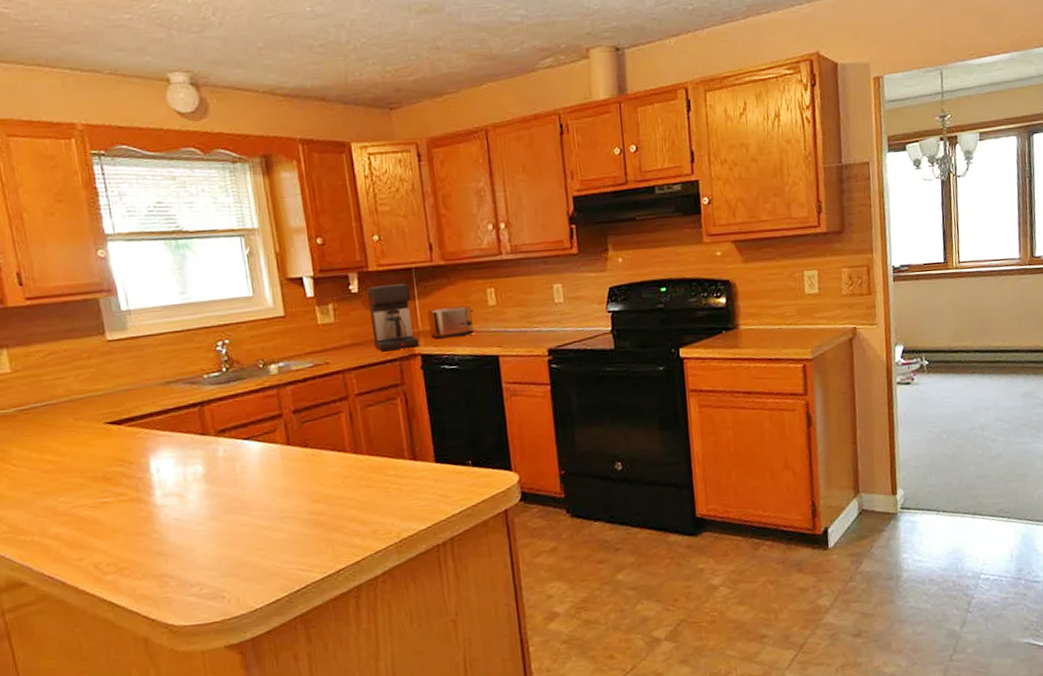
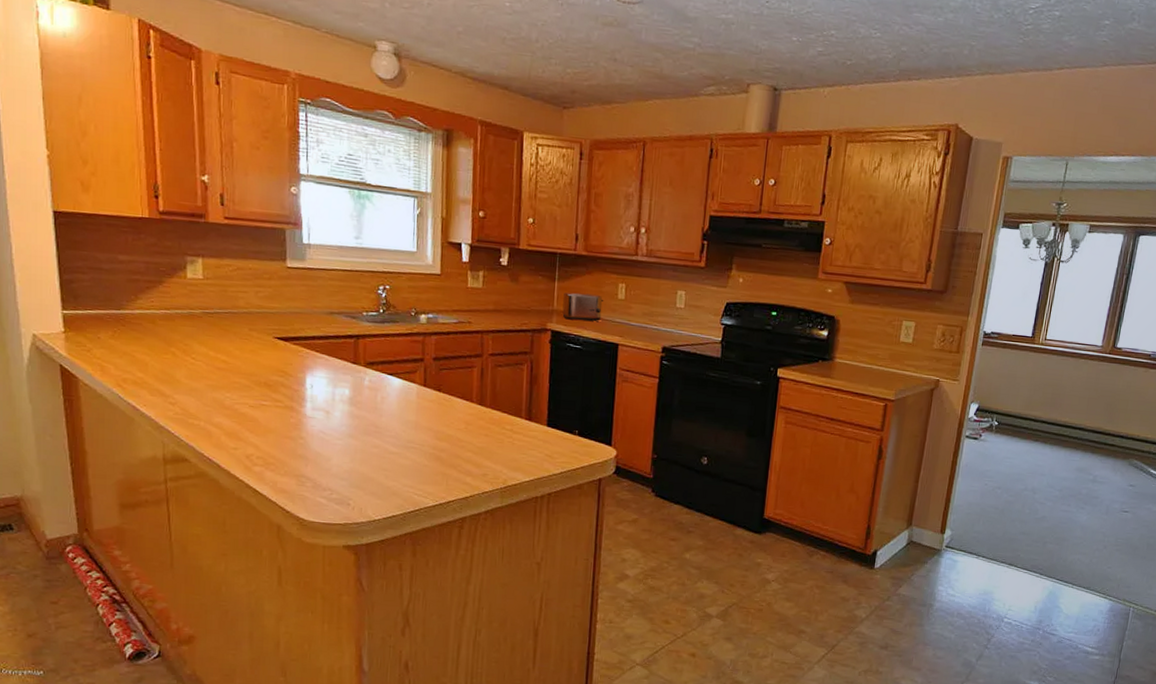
coffee maker: present [367,283,419,352] -> none [512,262,553,323]

